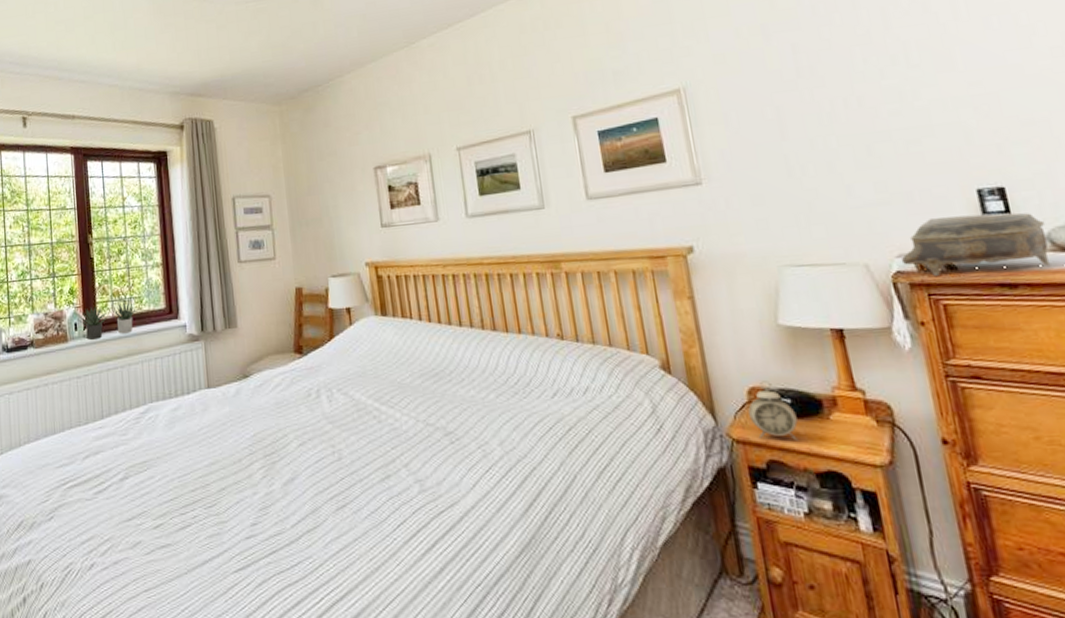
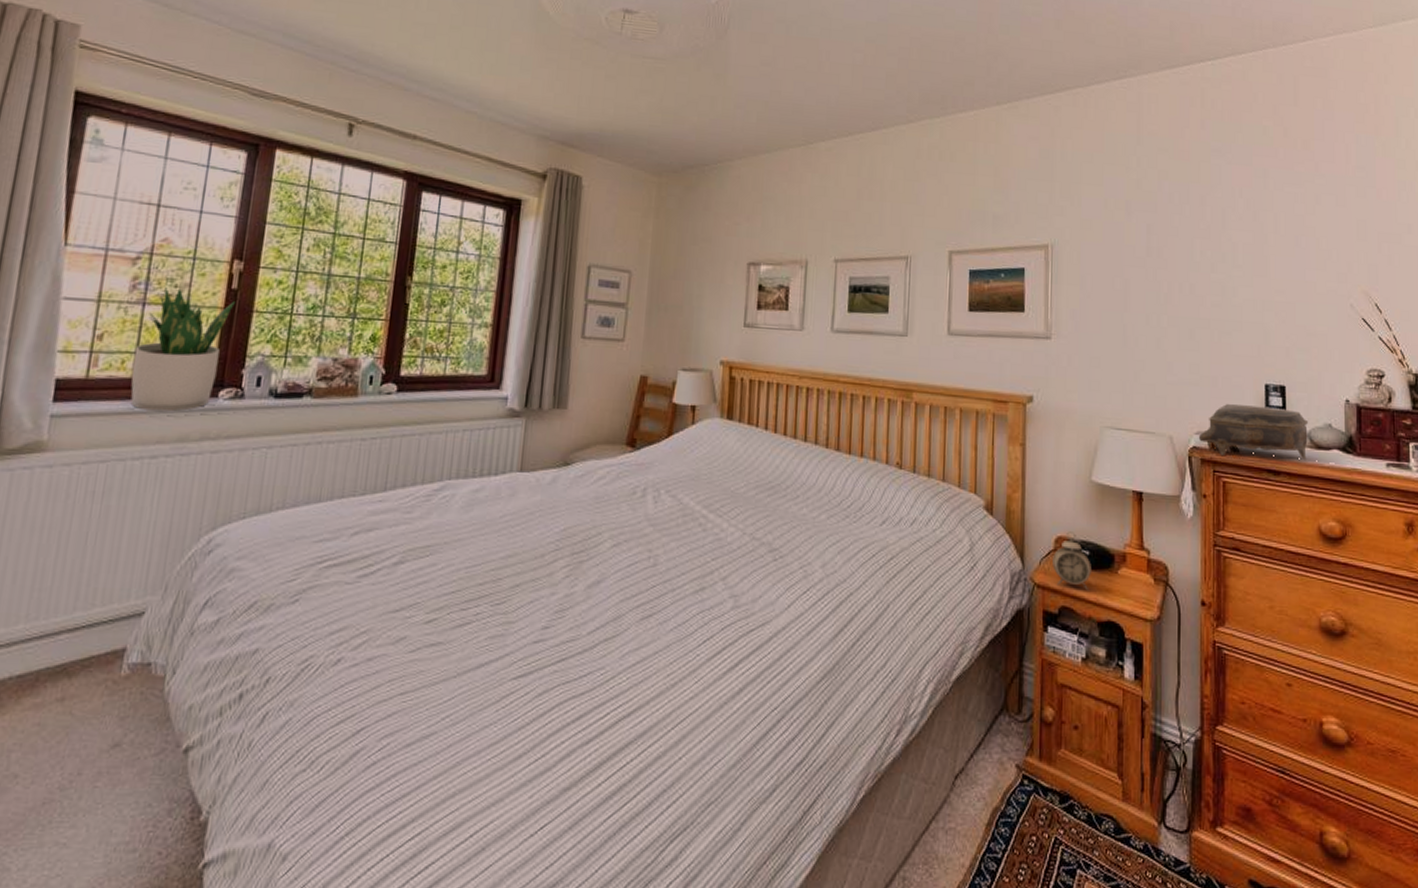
succulent plant: present [78,300,139,341] -> none [375,359,454,400]

